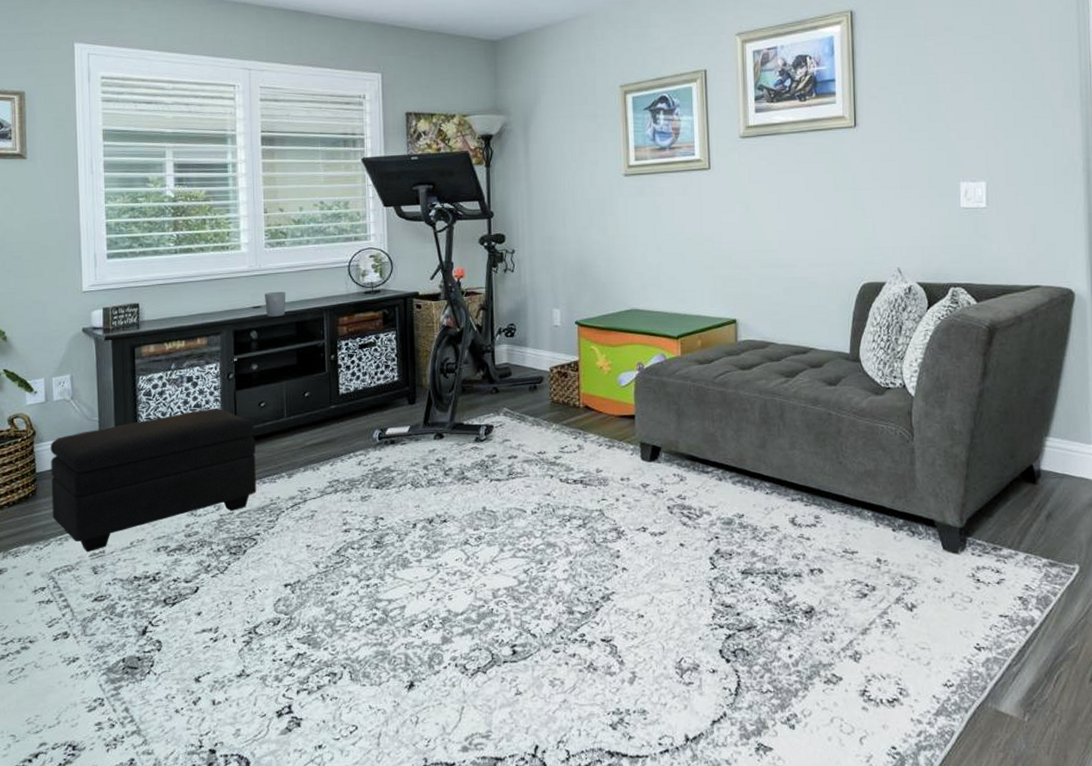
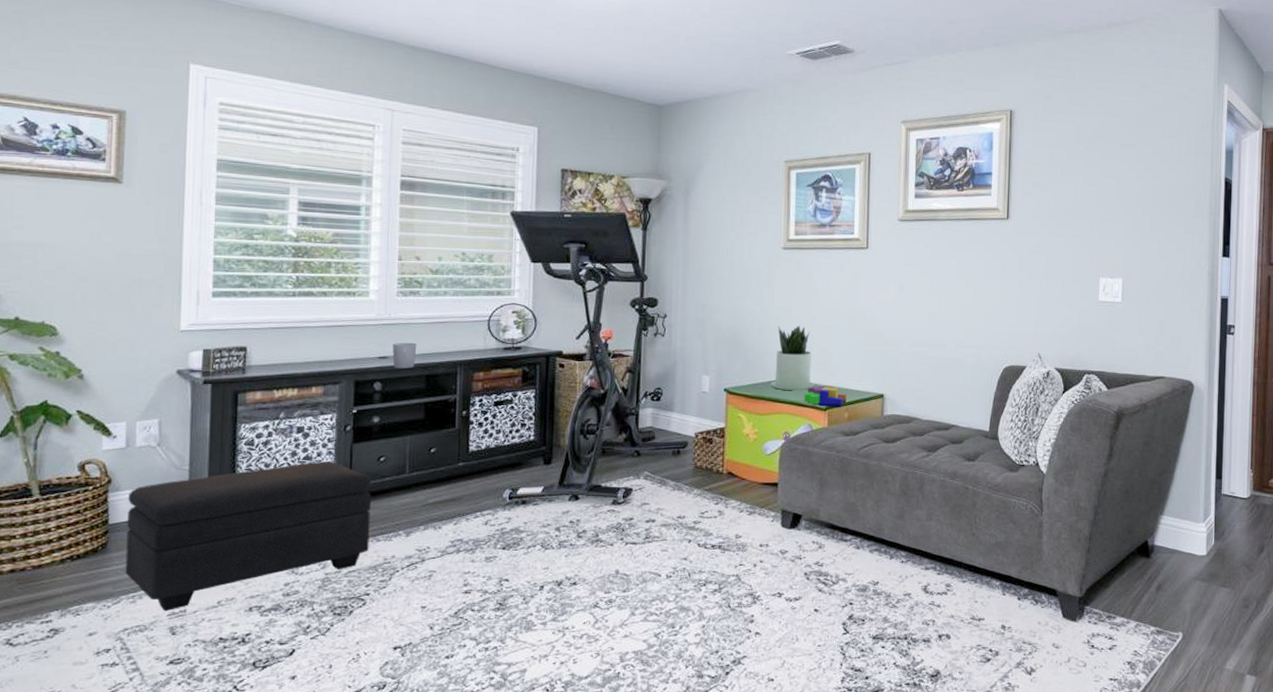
planter: none [621,253,664,321] -> present [771,325,814,391]
toy blocks: none [655,313,699,335] -> present [804,385,847,407]

